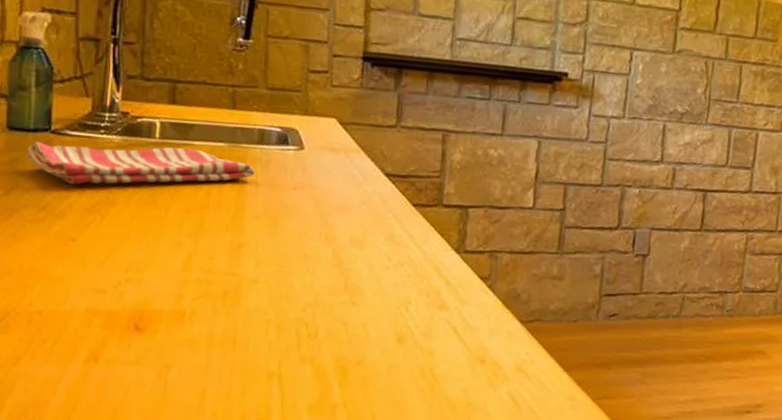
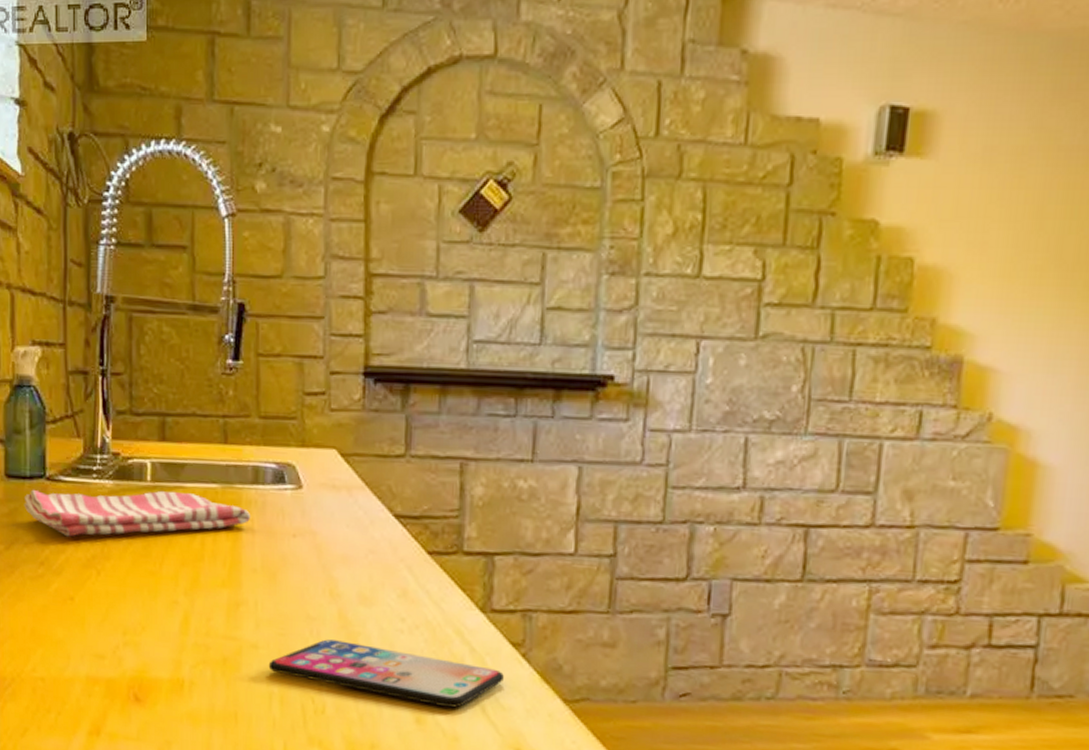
smartphone: none [267,275,473,329] -> present [268,639,504,708]

